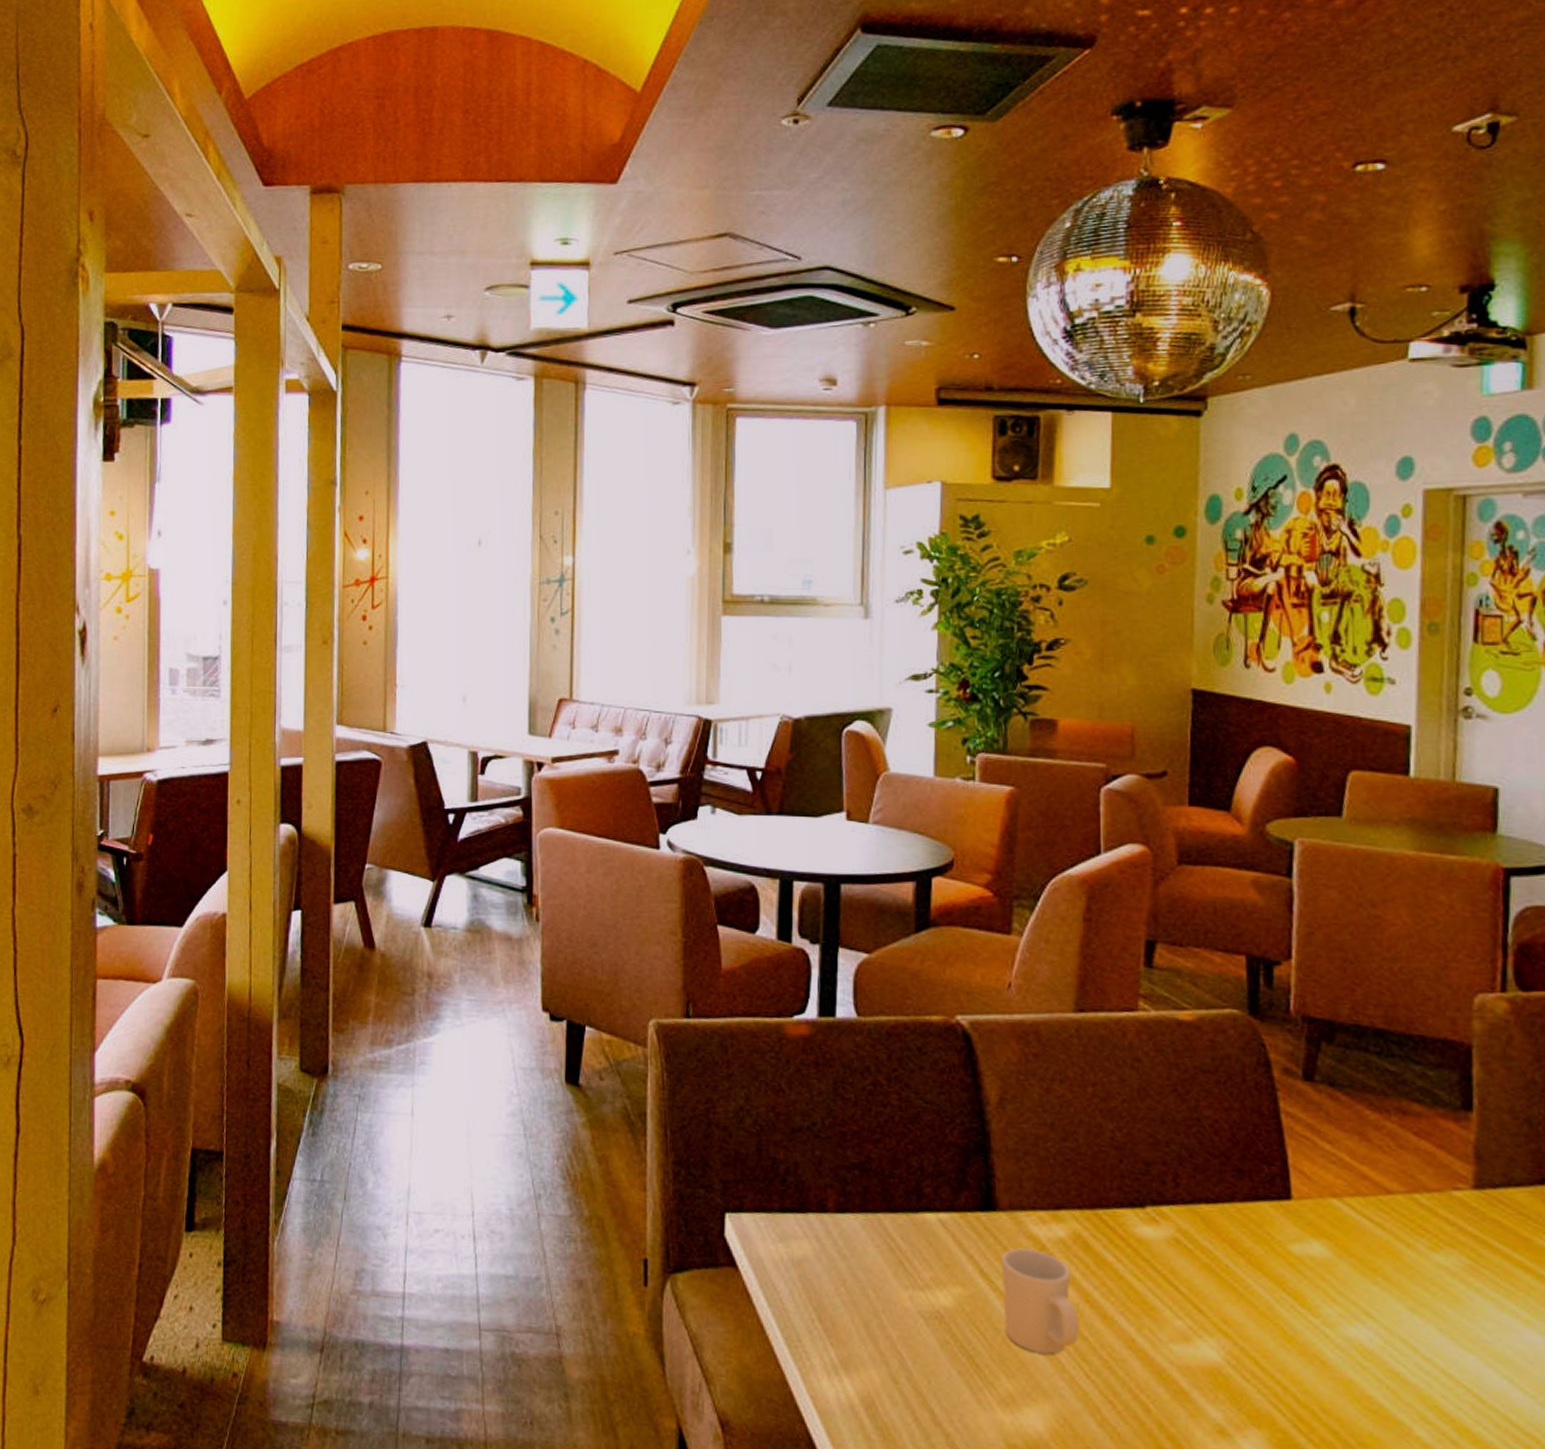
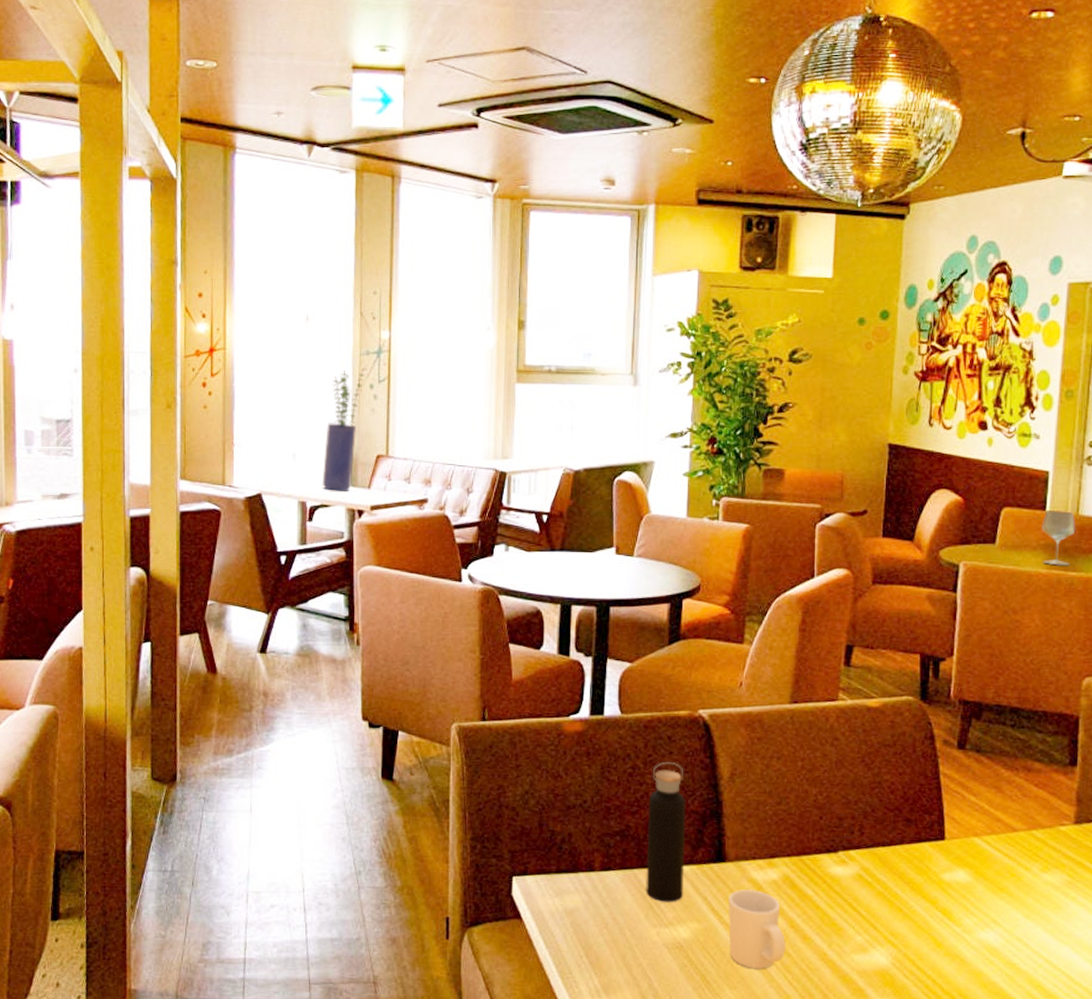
vase: none [496,600,545,740] -> present [322,369,365,491]
water bottle: none [893,1079,944,1259] -> present [646,762,686,902]
wine glass: none [1404,775,1453,847] -> present [1041,511,1076,566]

